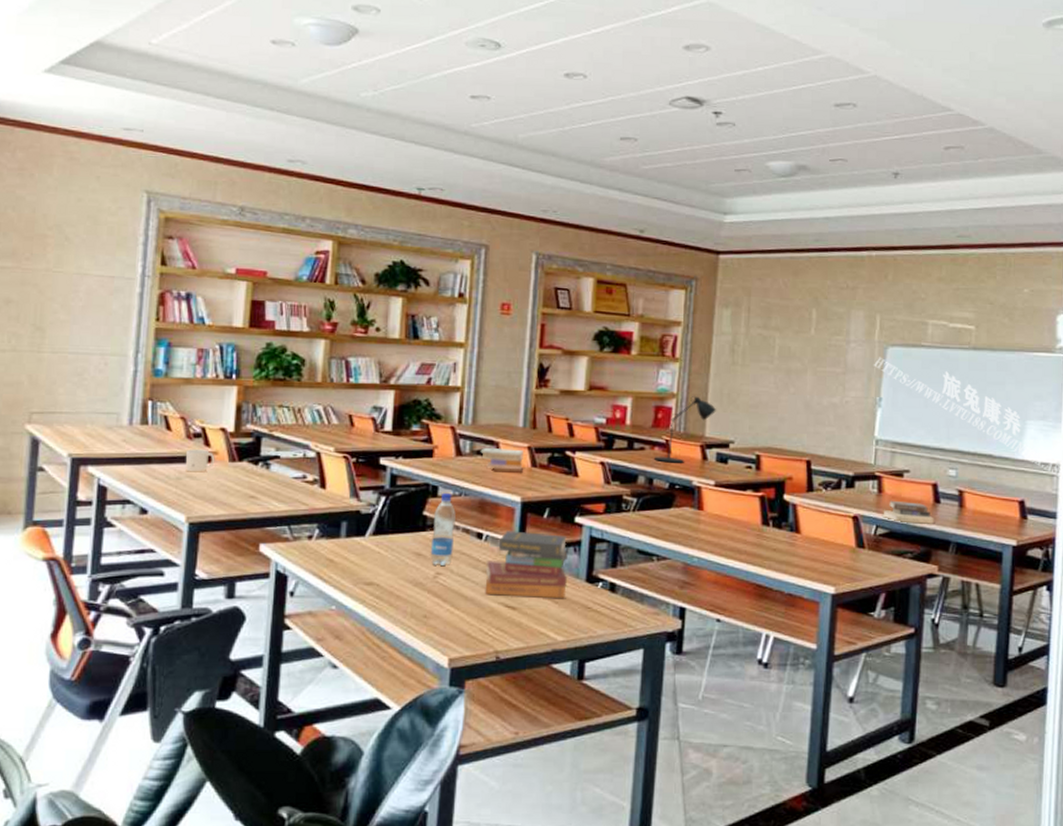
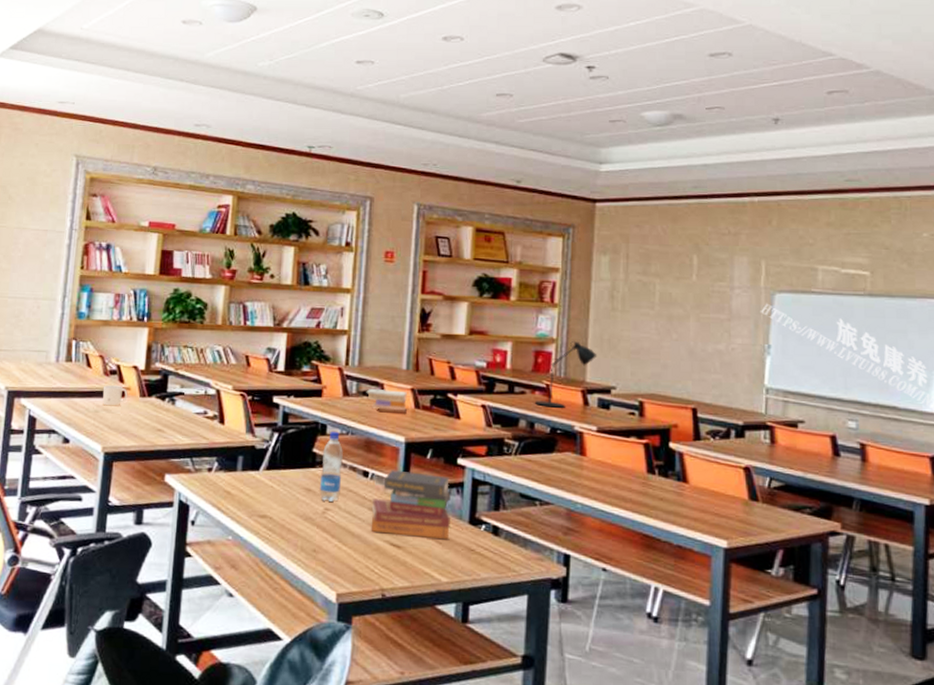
books: present [883,500,934,524] -> none [777,451,834,478]

